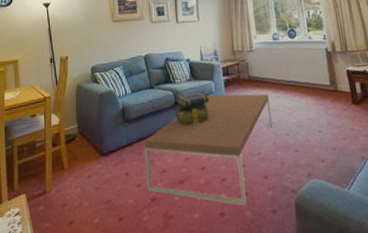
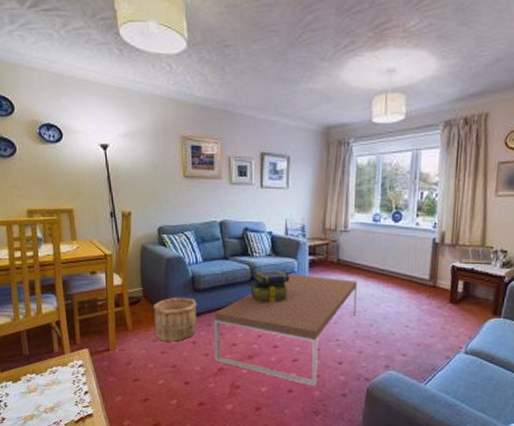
wooden bucket: none [88,129,128,177] -> present [153,297,197,342]

